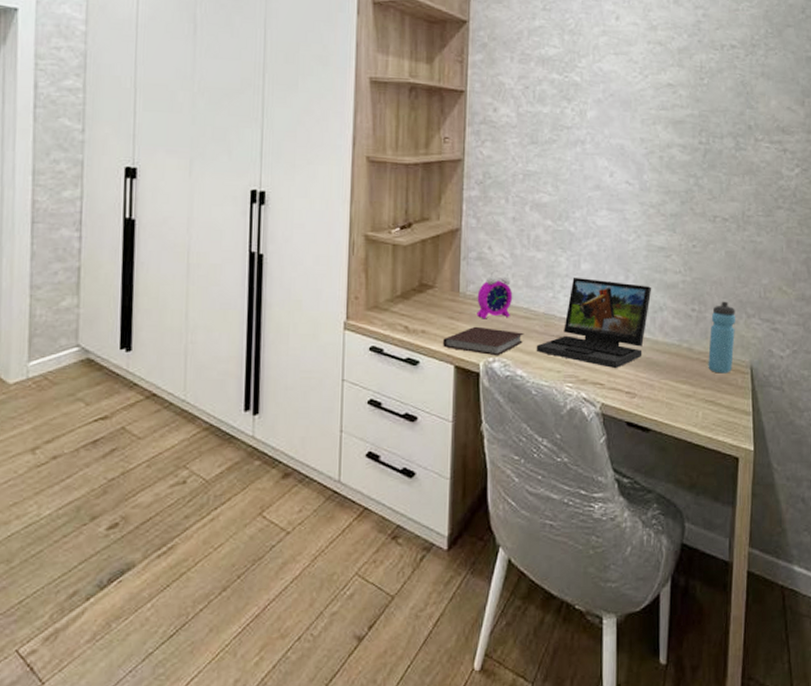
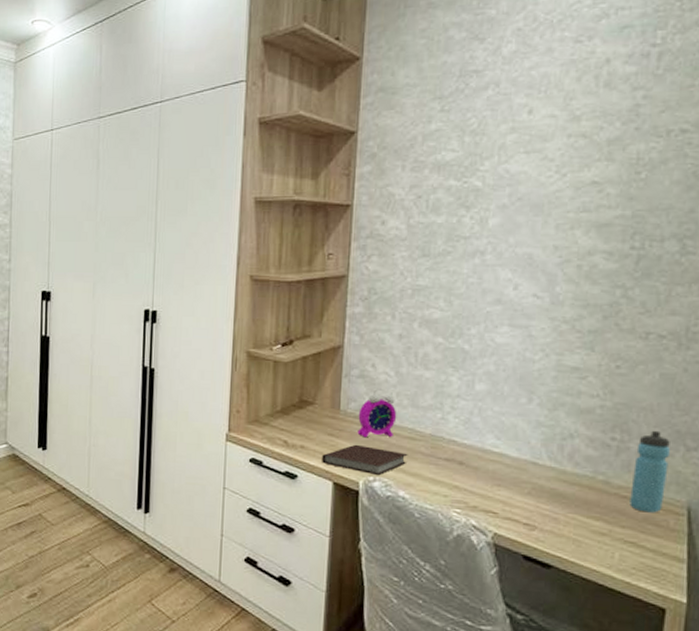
laptop: present [536,277,652,369] -> none [420,397,561,498]

